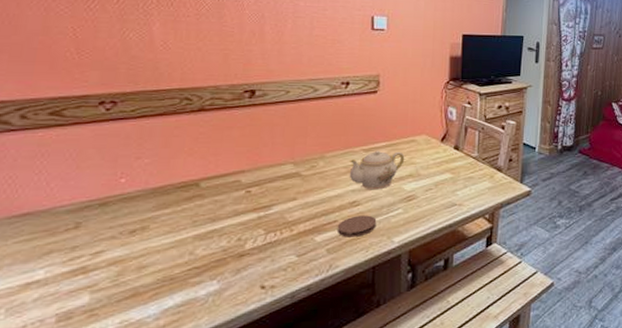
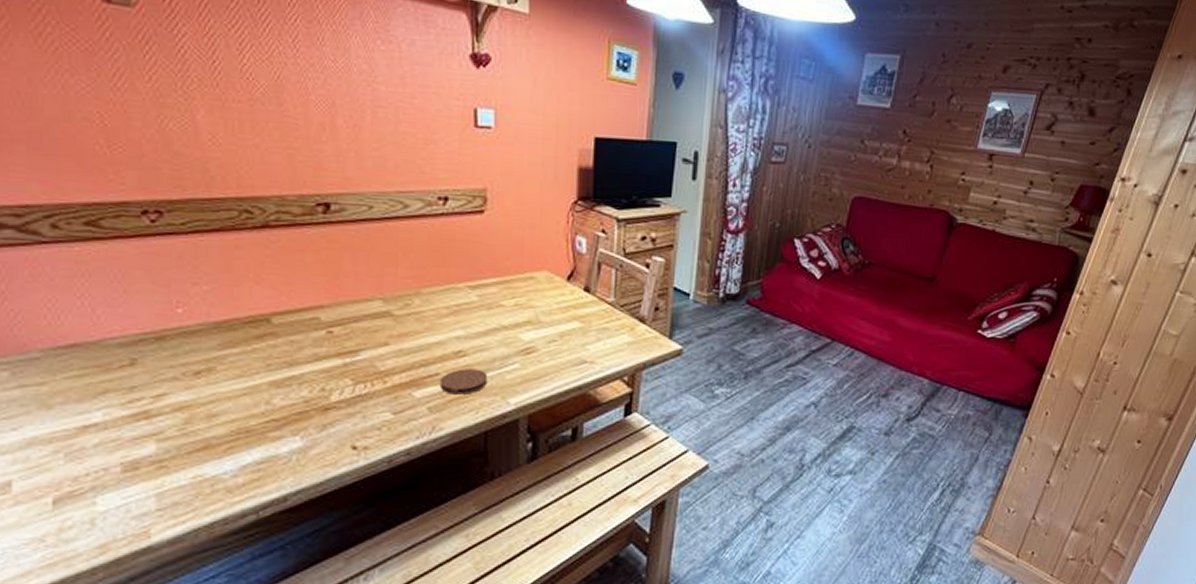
teapot: present [349,150,405,190] -> none [452,288,521,338]

